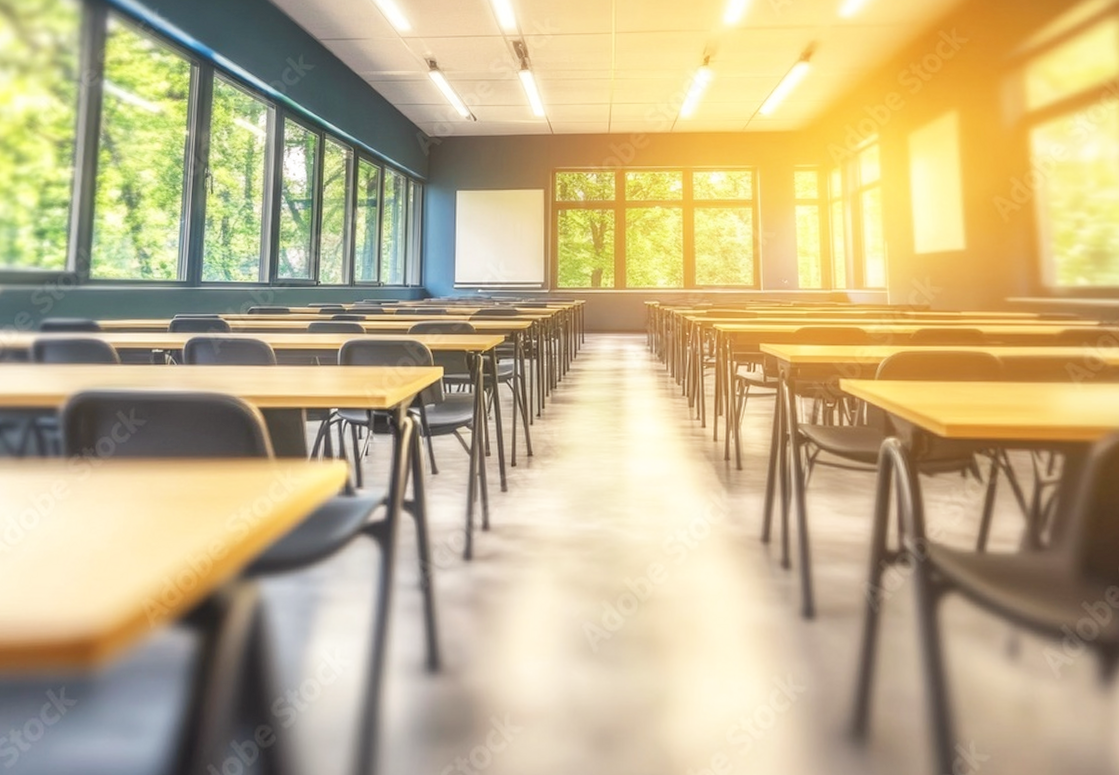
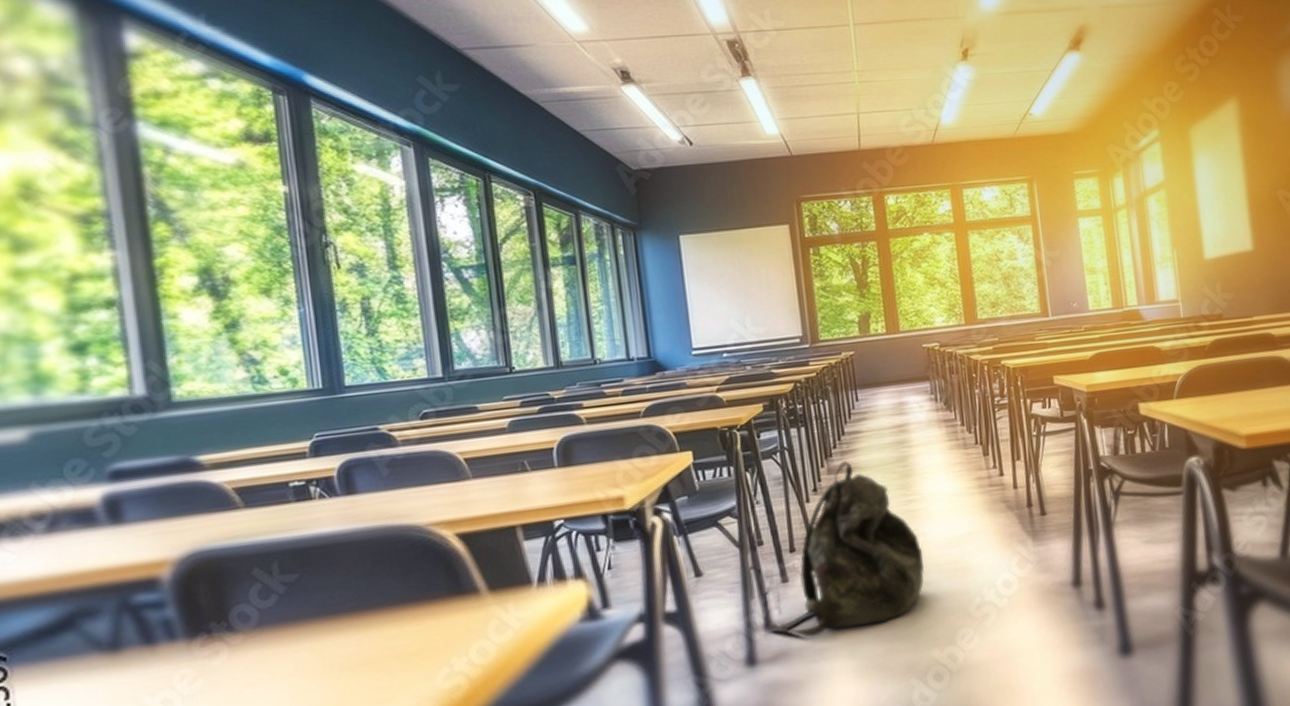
backpack: none [485,393,626,545] -> present [768,461,925,638]

